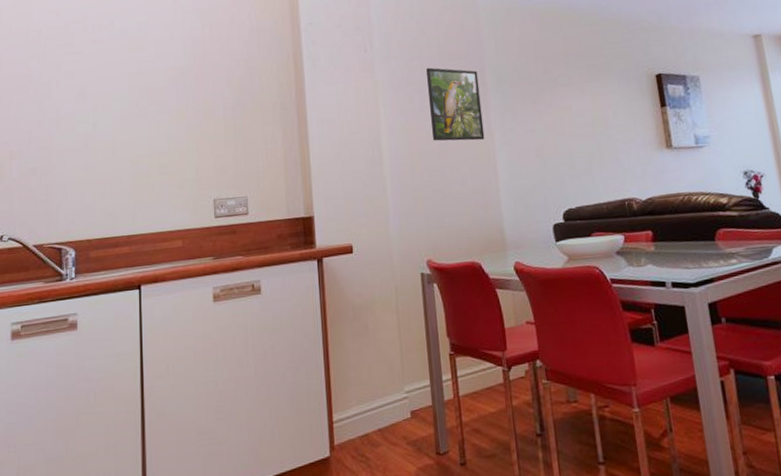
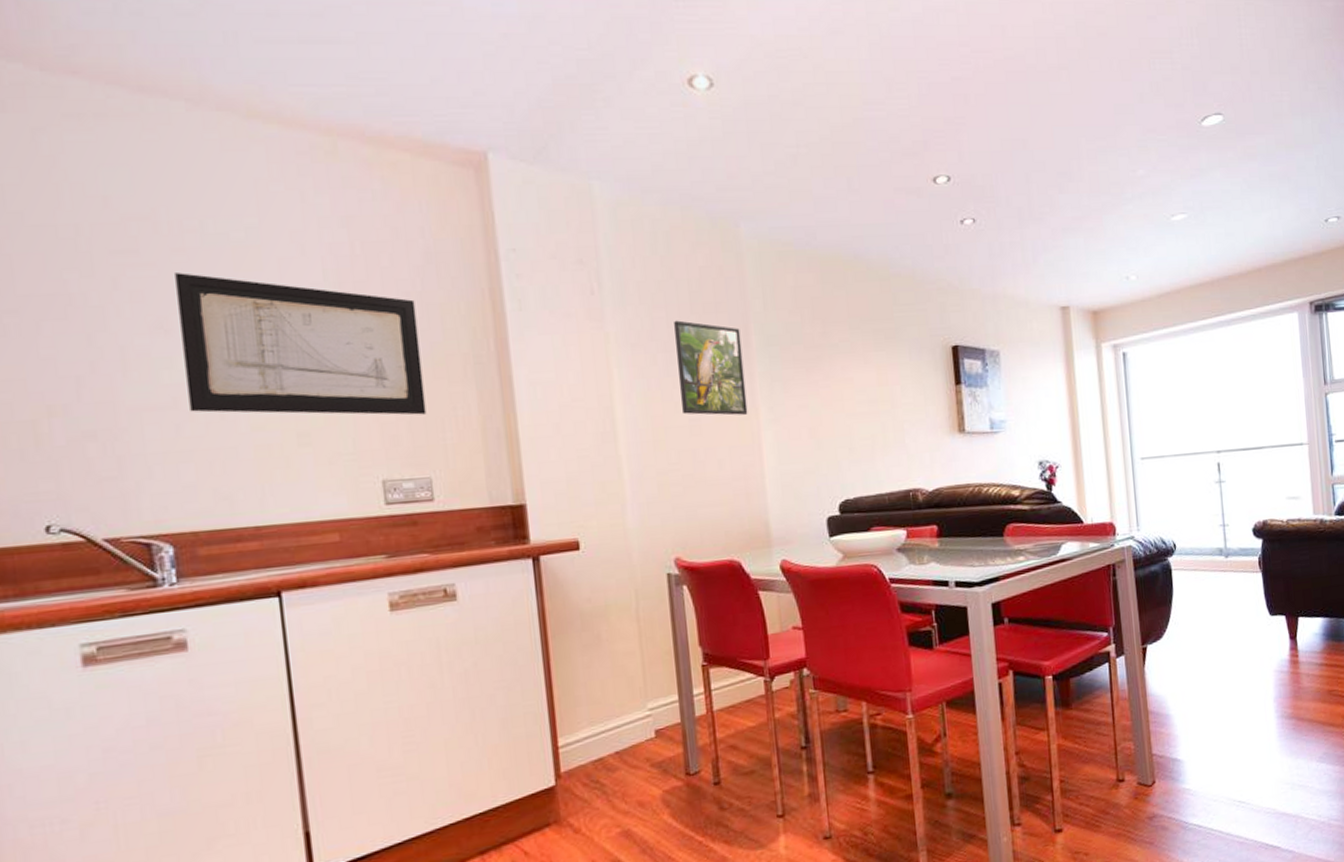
wall art: none [93,56,246,153] -> present [175,273,427,415]

